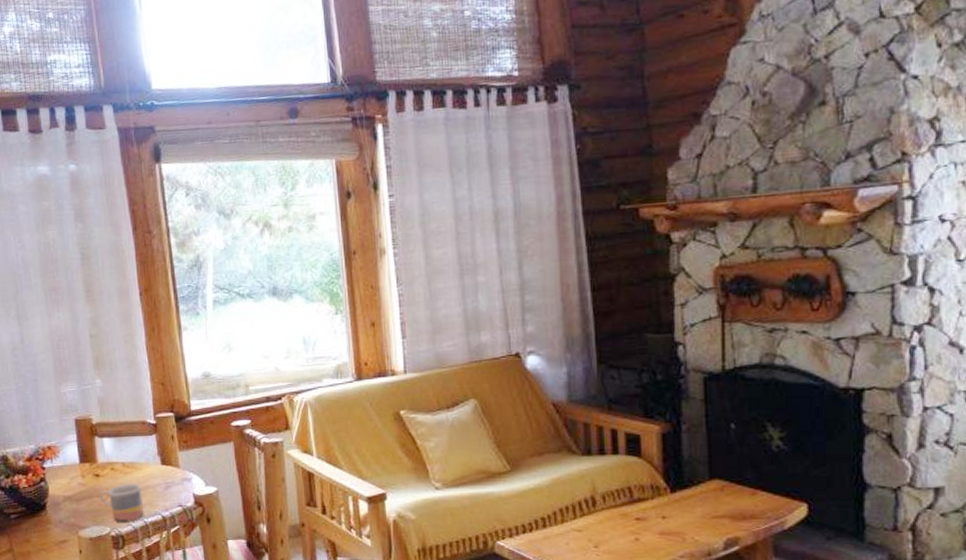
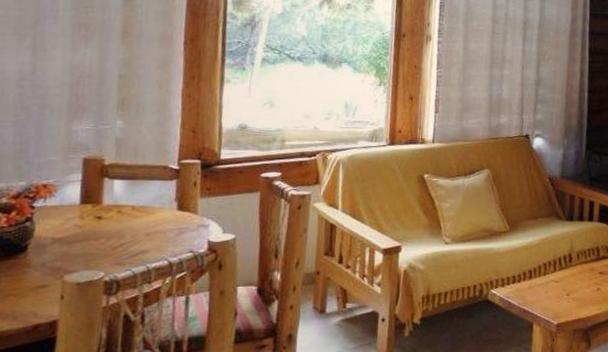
mug: present [99,484,144,522] -> none [97,228,150,267]

